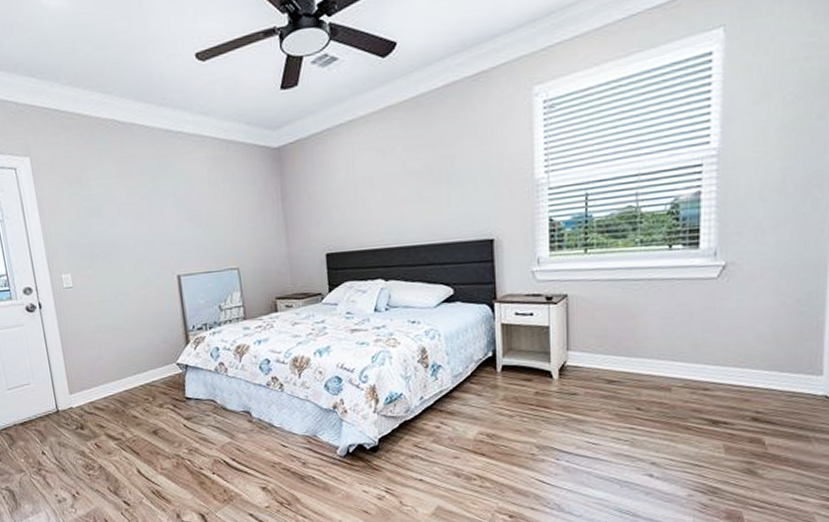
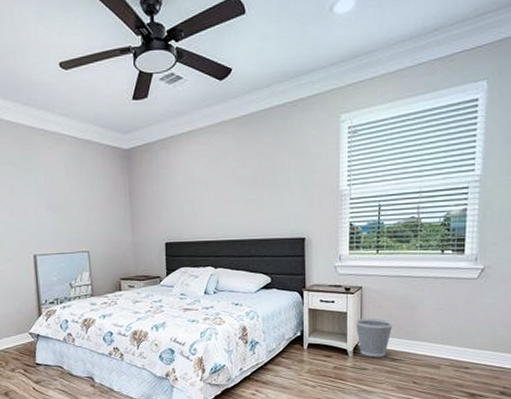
wastebasket: none [560,332,609,380] -> present [355,318,394,357]

